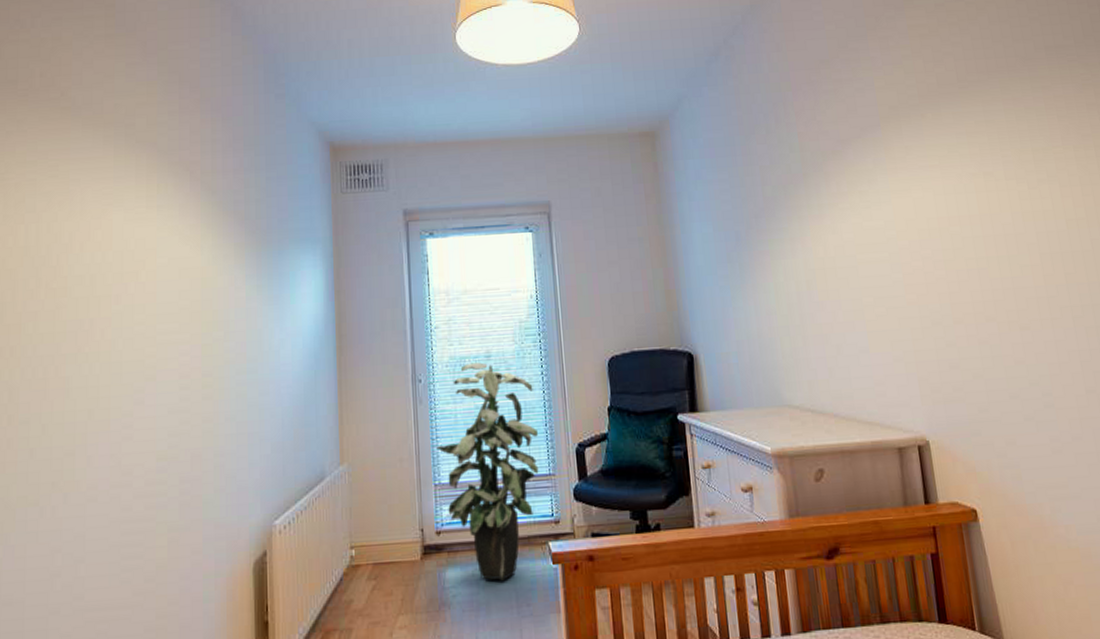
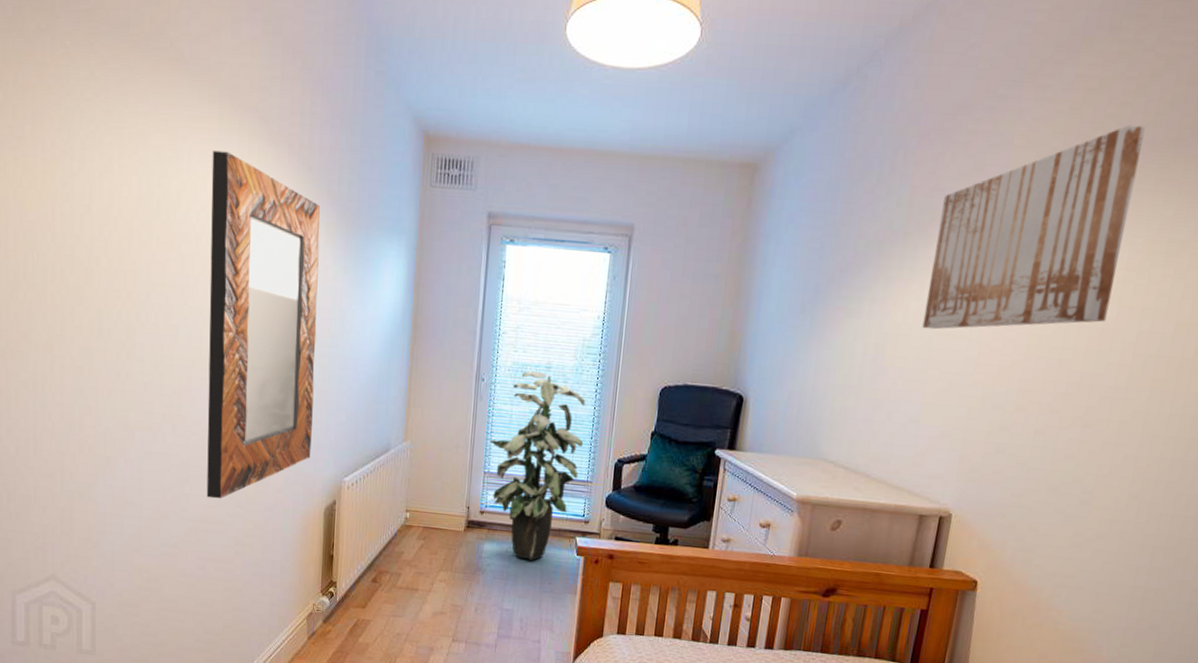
home mirror: none [107,187,233,577] -> present [206,150,320,499]
wall art: none [829,59,1005,259] -> present [922,125,1145,330]

